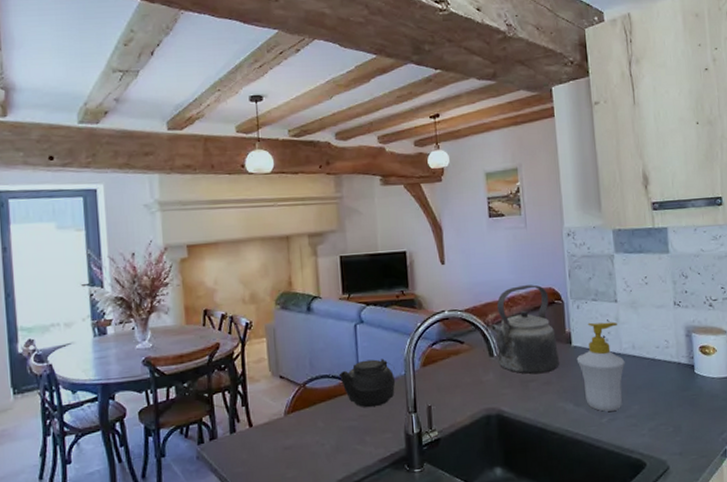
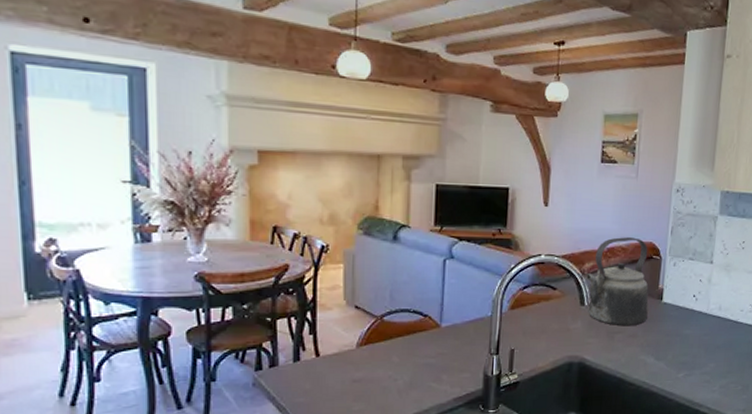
teapot: present [338,358,396,408] -> none [420,297,481,346]
soap bottle: present [576,322,625,412] -> none [664,281,710,367]

